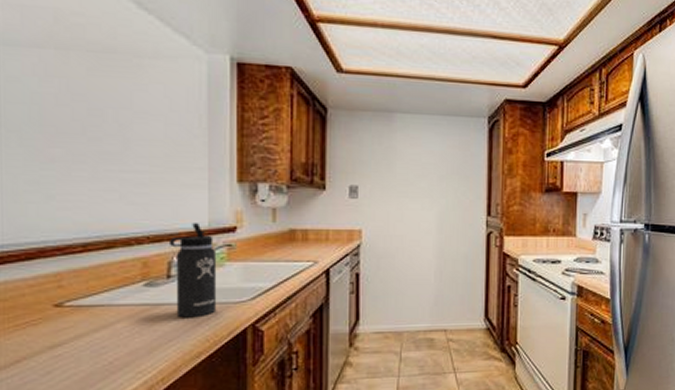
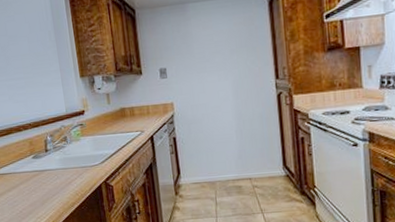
thermos bottle: present [168,223,217,318] -> none [42,111,80,179]

